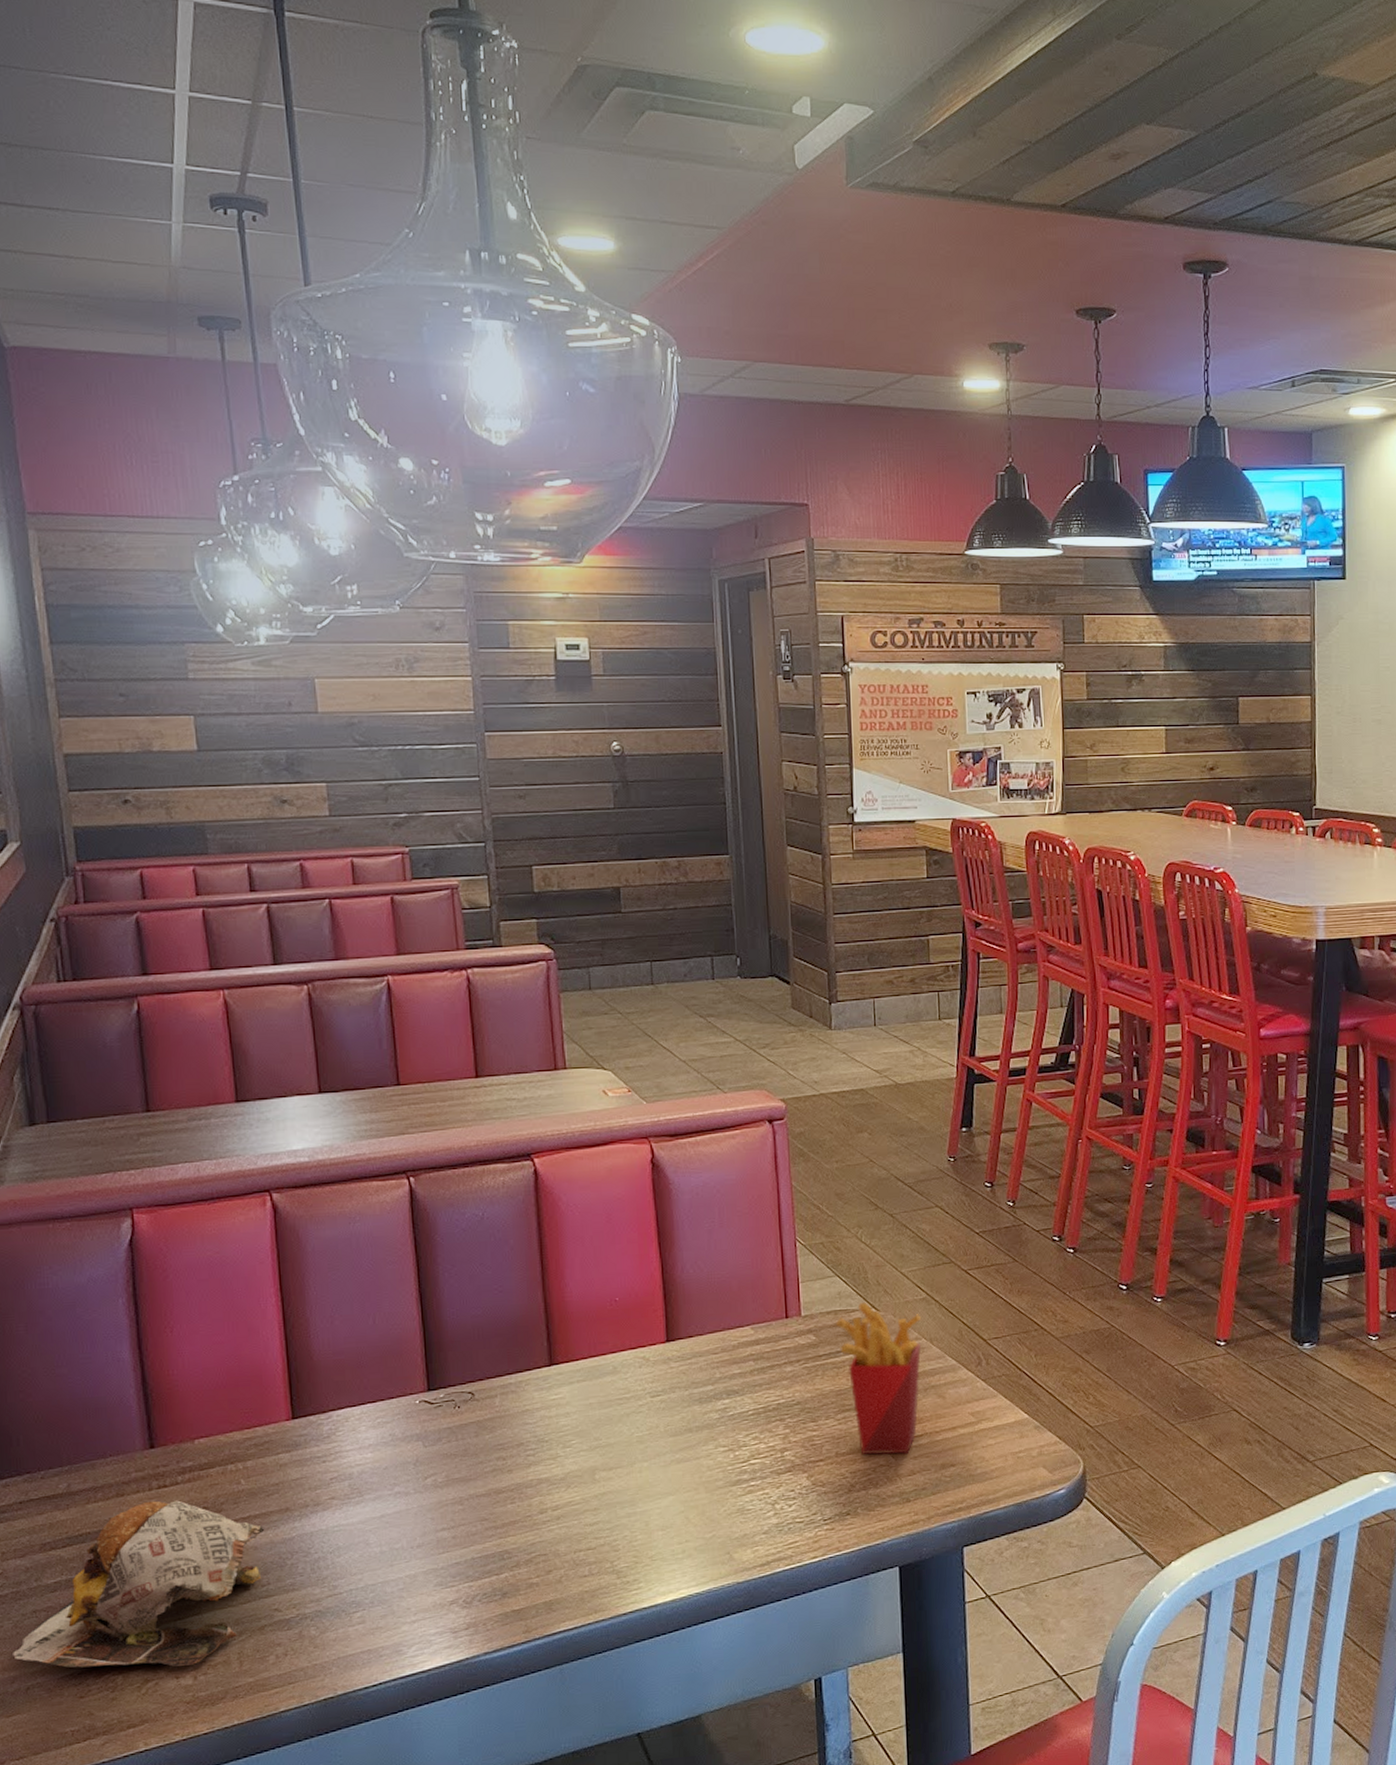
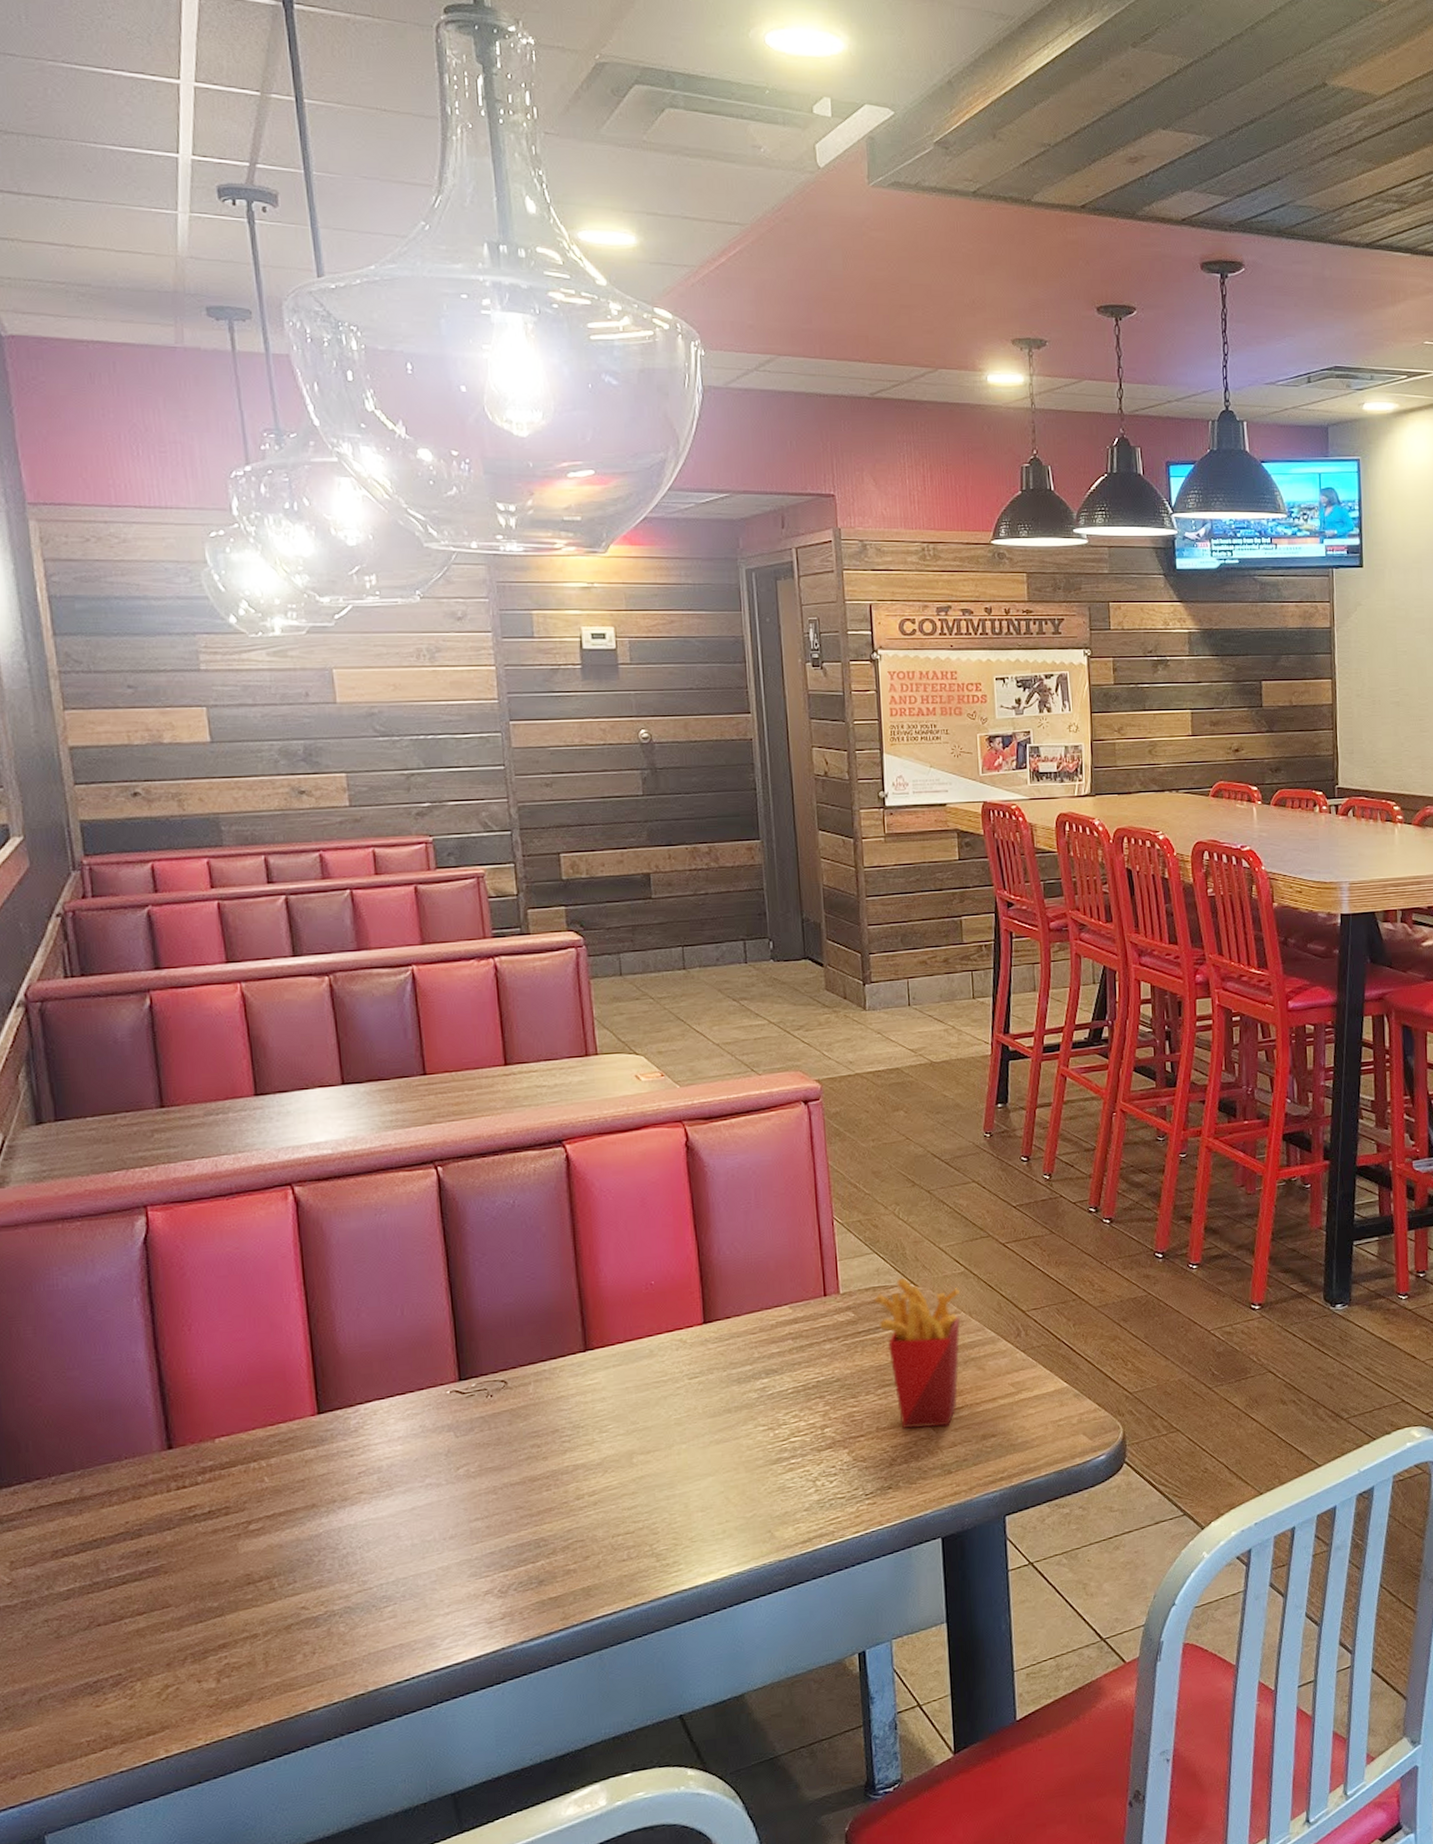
burger: present [13,1500,265,1668] -> none [23,1501,291,1677]

